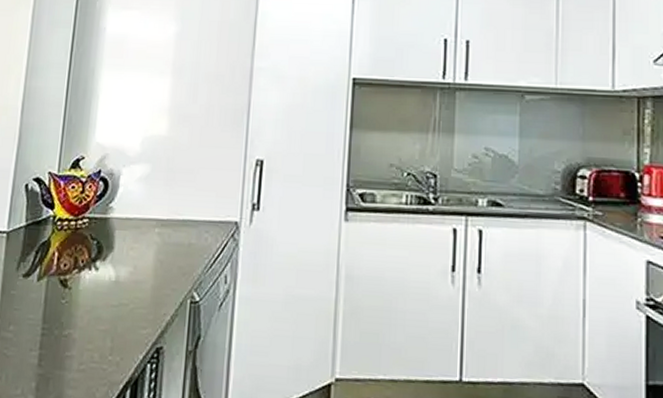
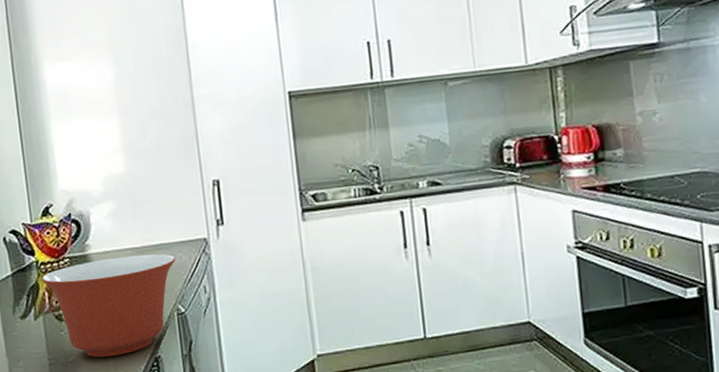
mixing bowl: none [54,226,200,339] -> present [41,254,176,358]

